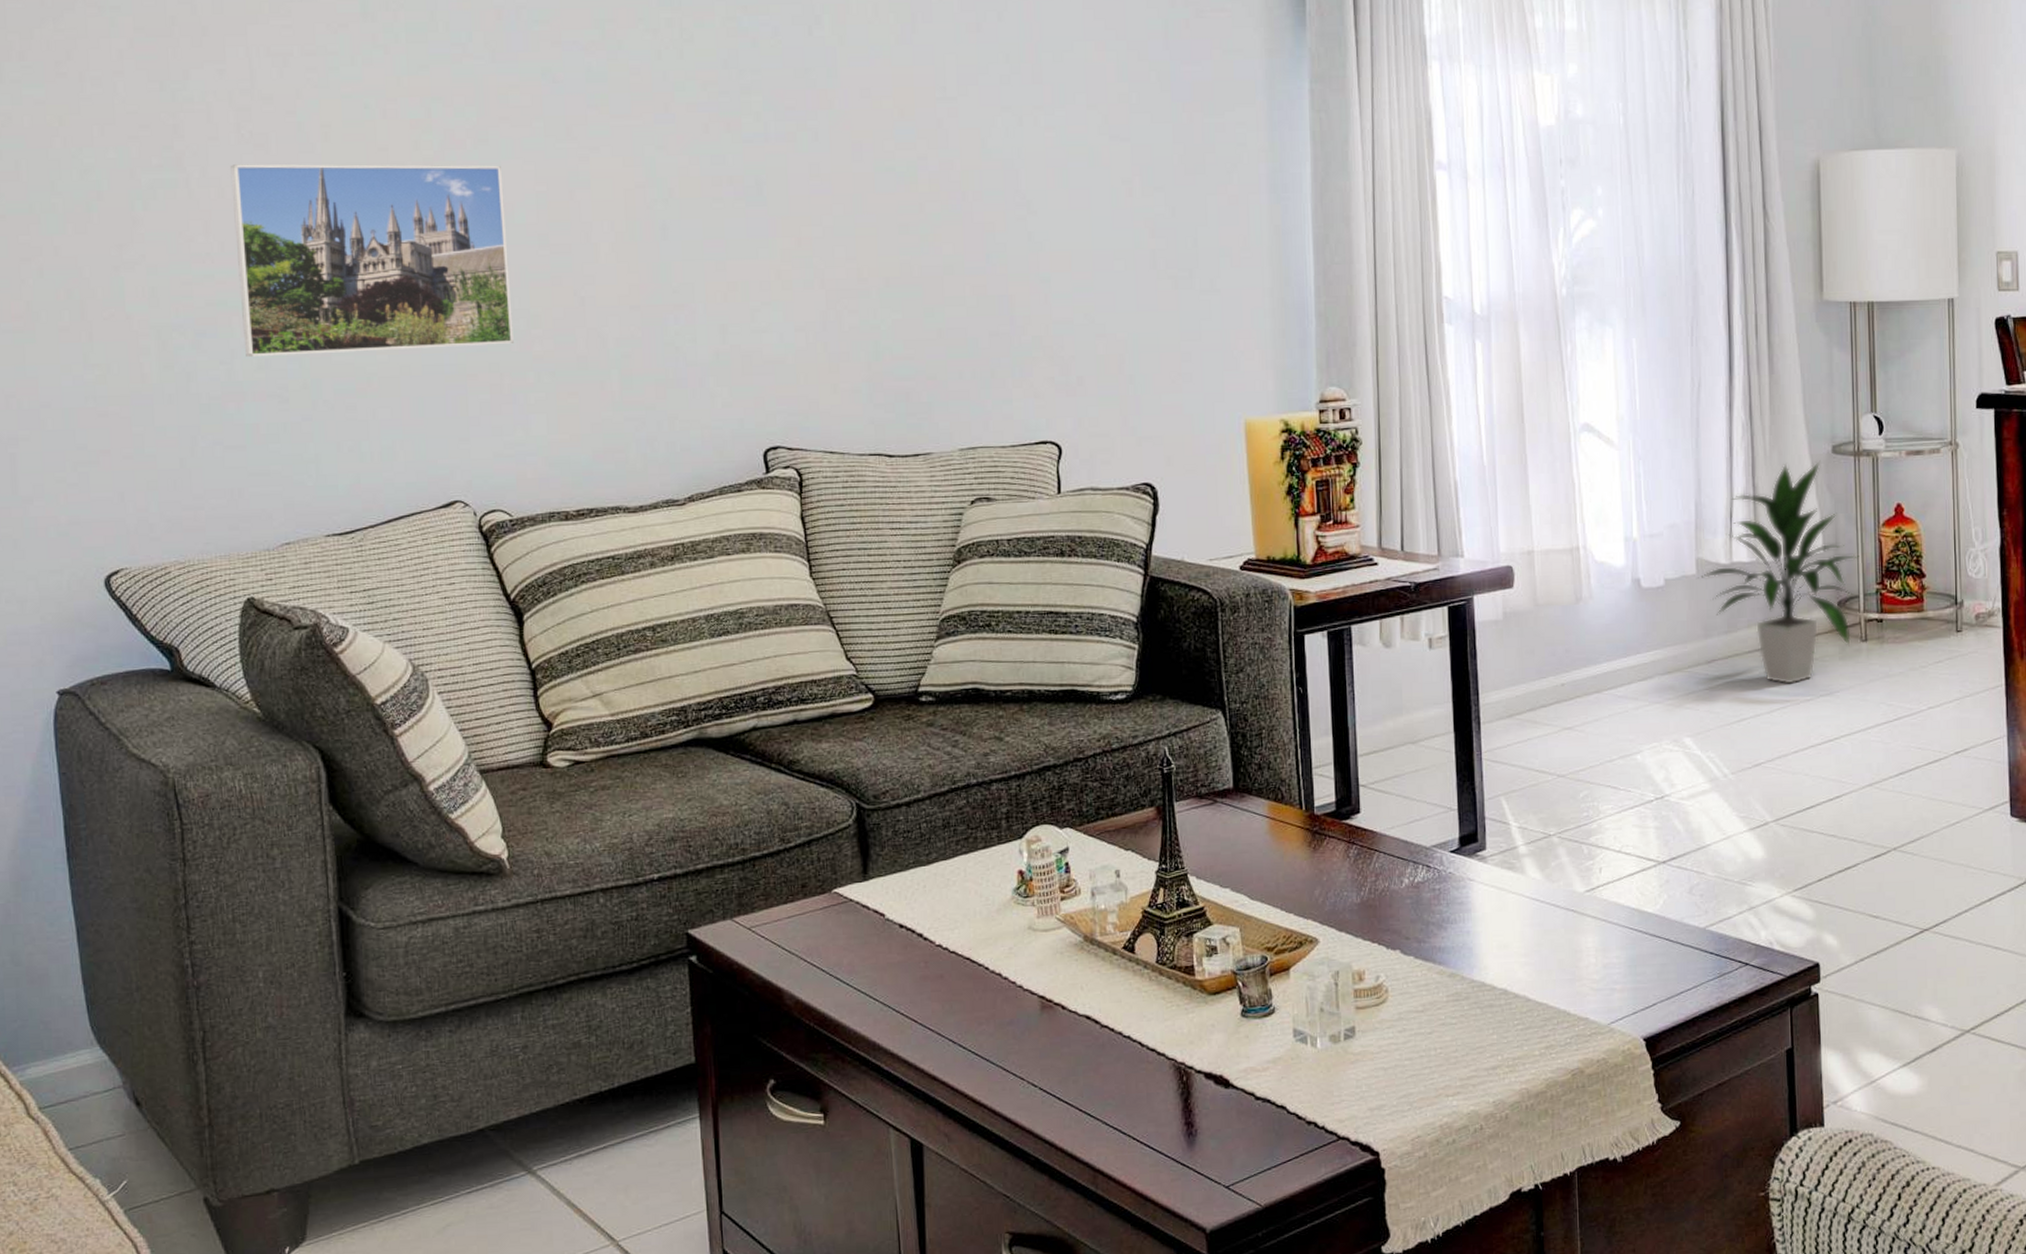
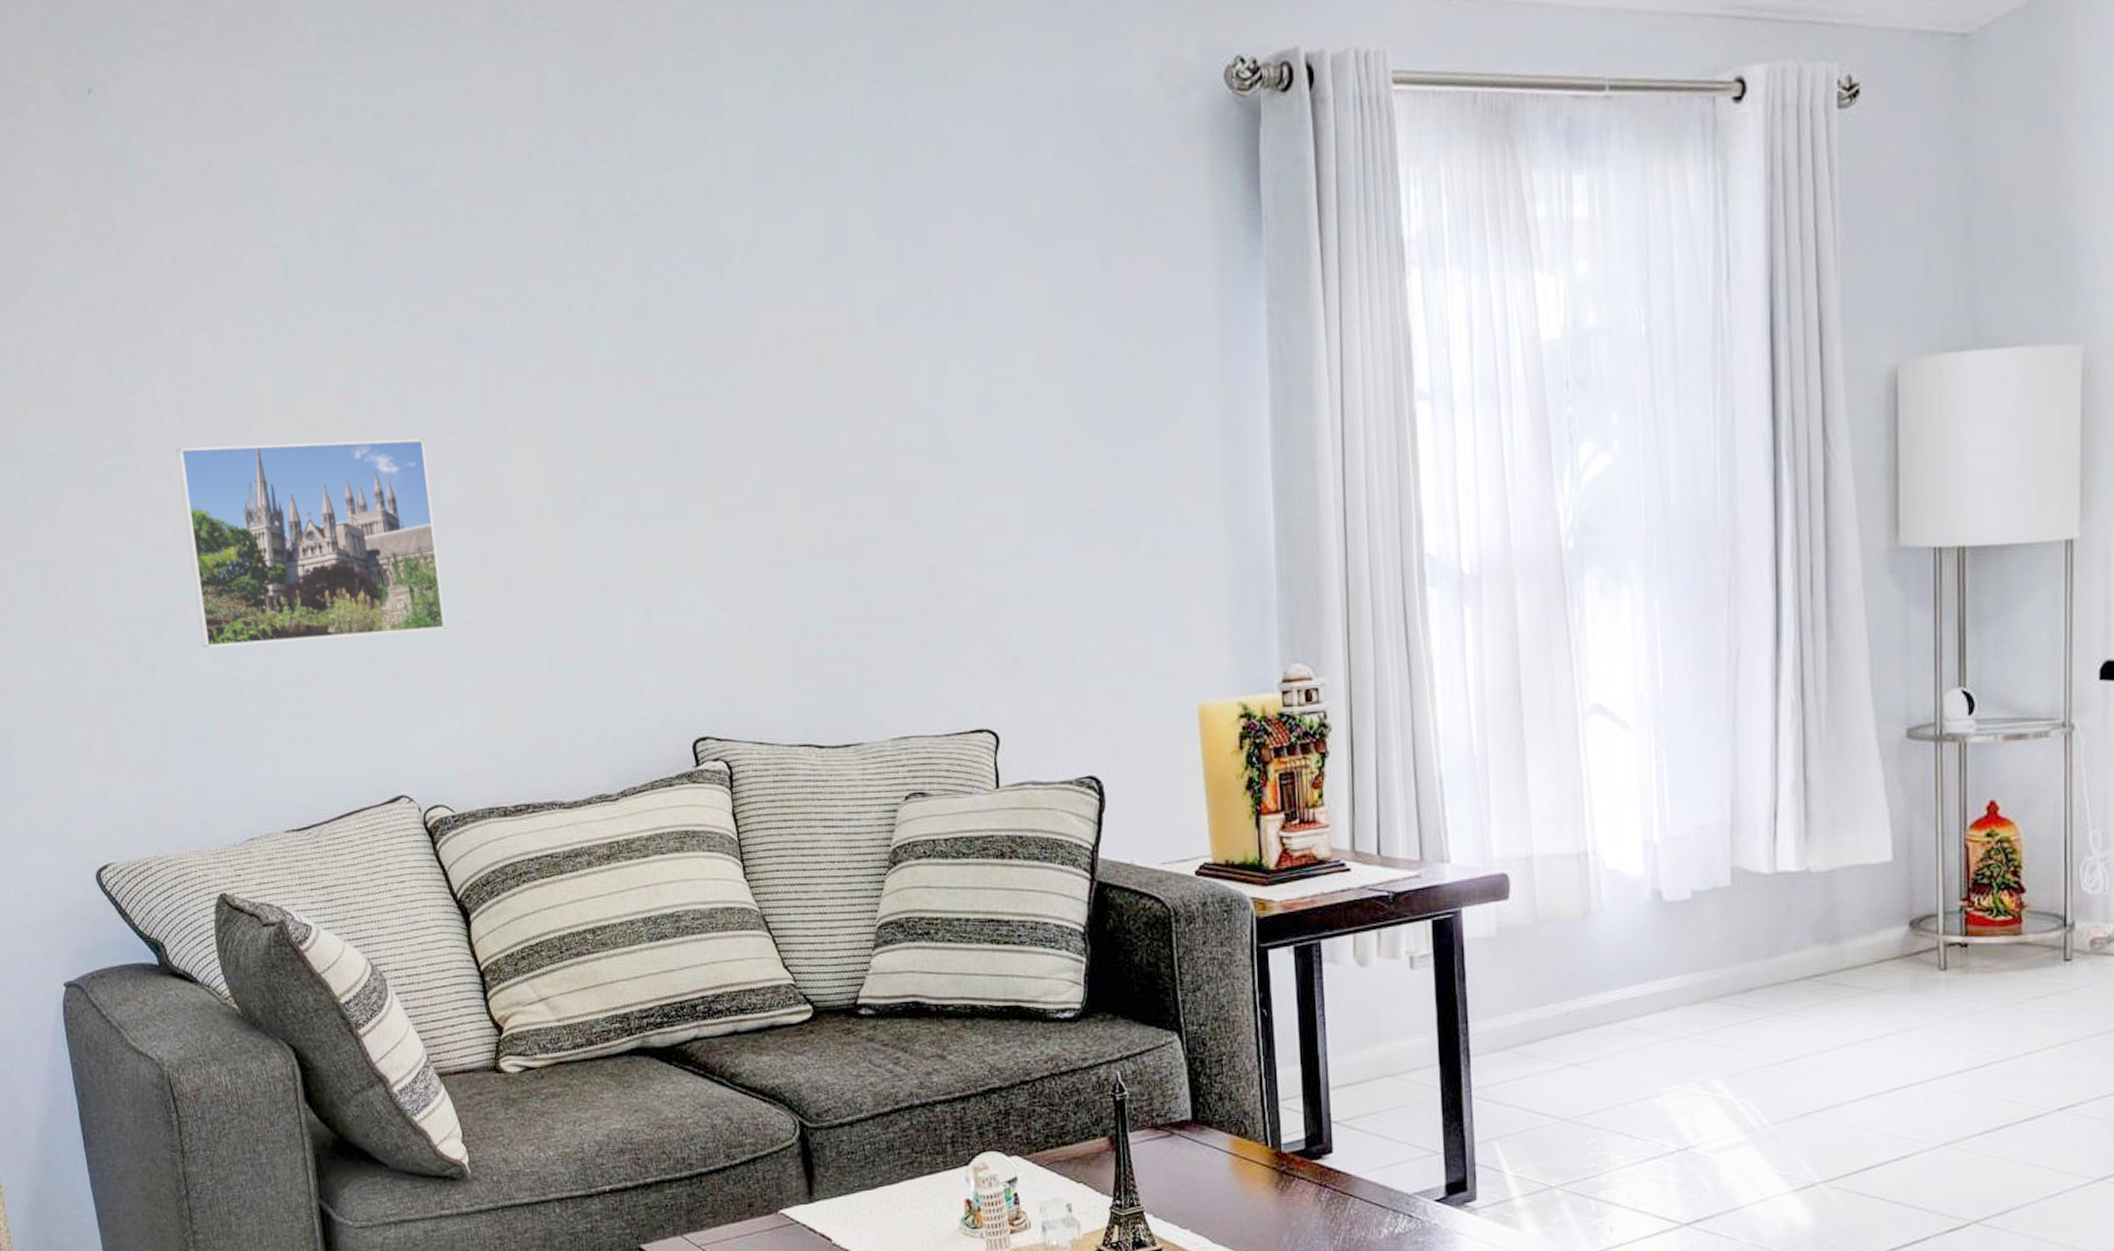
indoor plant: present [1698,460,1860,685] -> none [1733,747,1939,1021]

